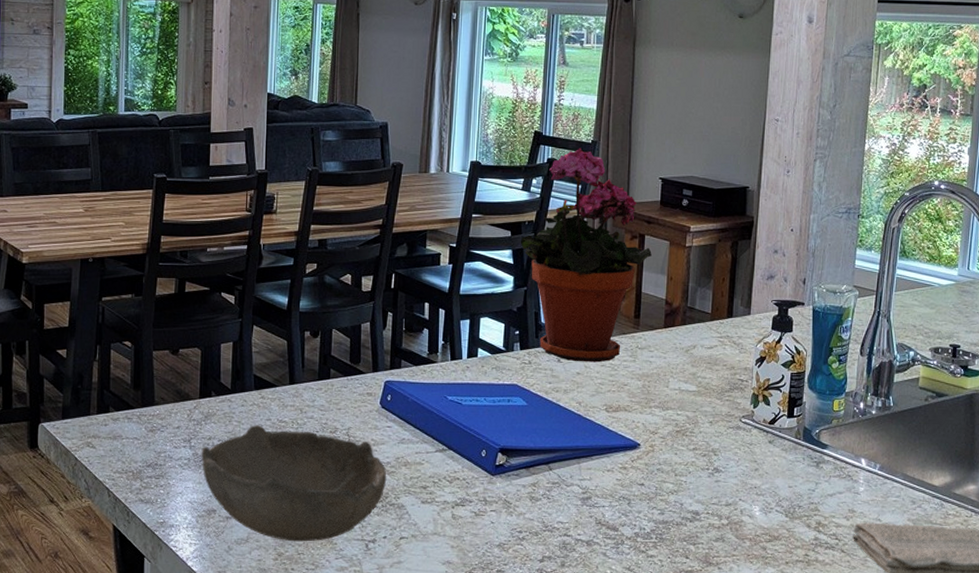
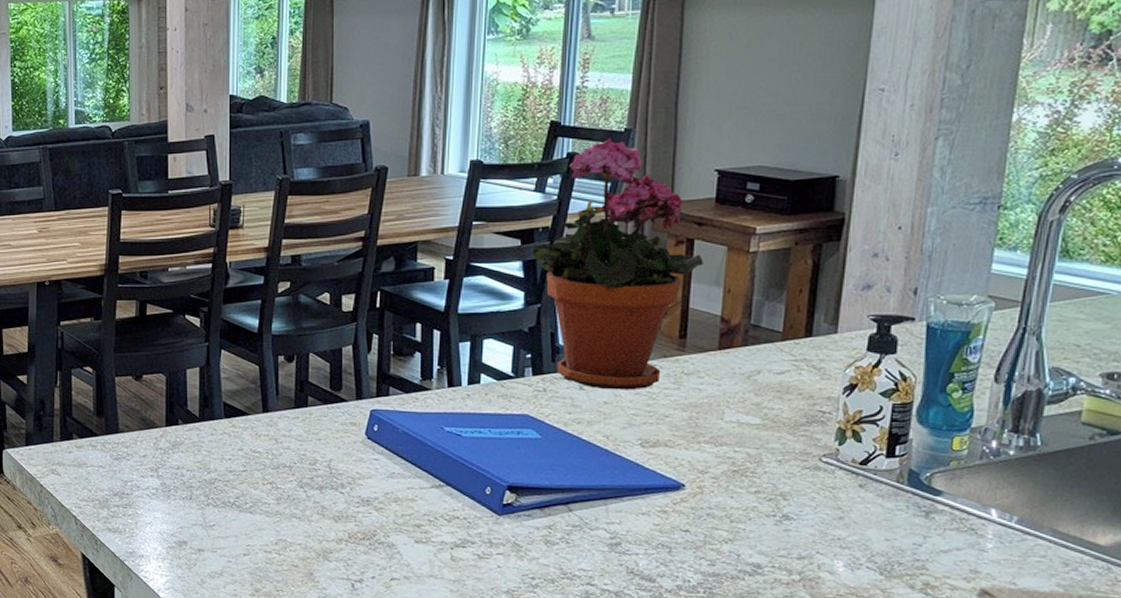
bowl: present [201,425,387,542] -> none [169,455,375,579]

